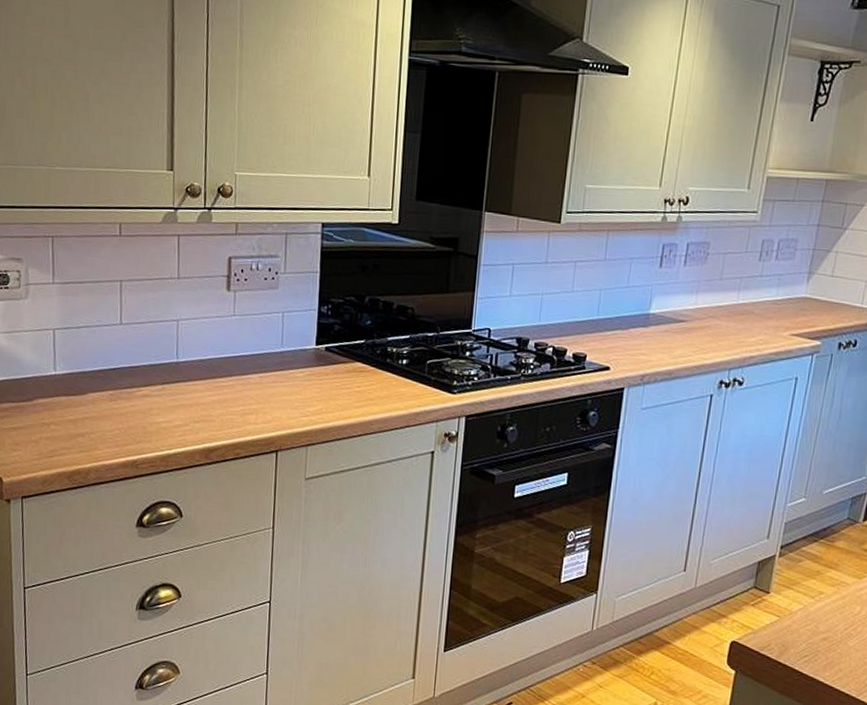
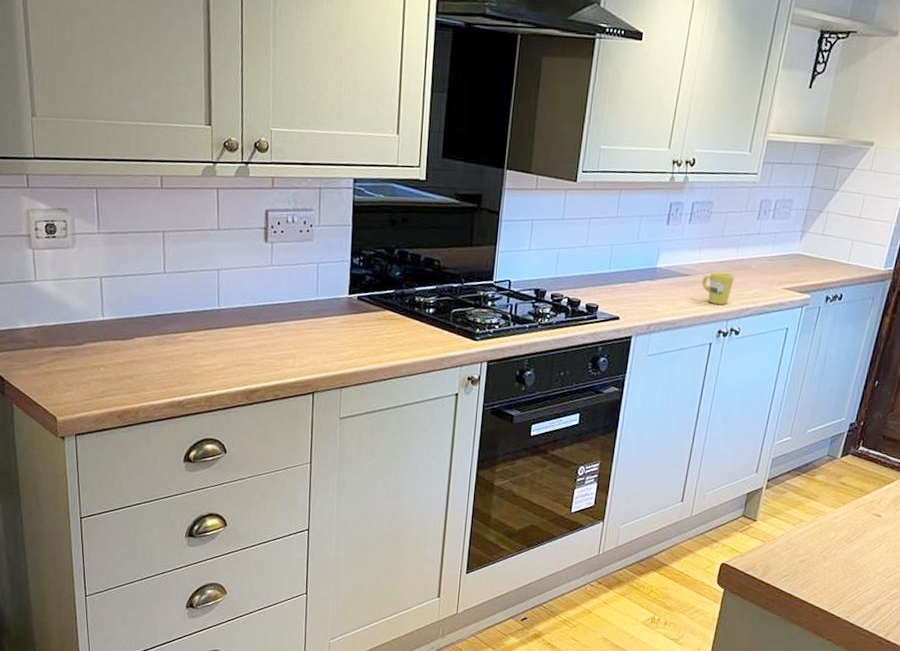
mug: none [700,317,736,353] -> present [702,271,735,305]

